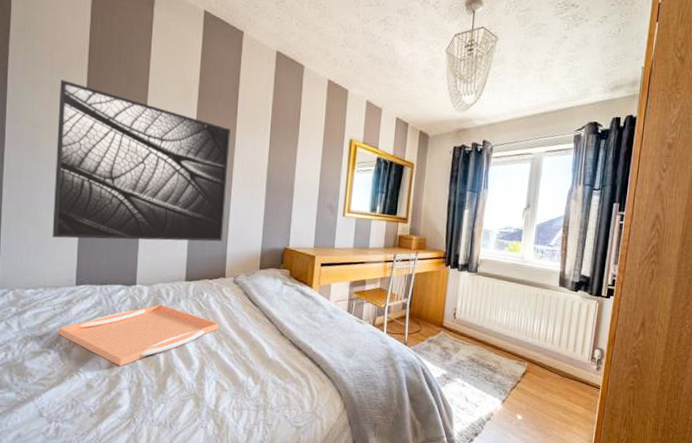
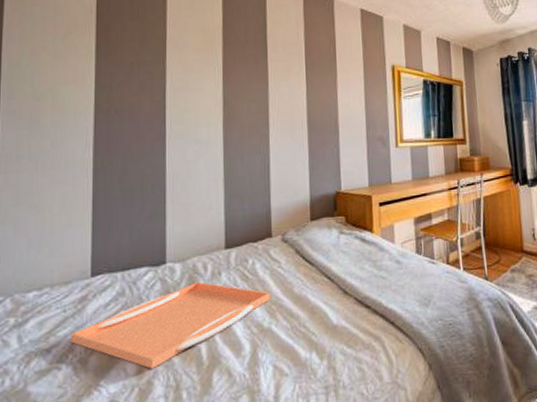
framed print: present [52,80,231,242] -> none [59,45,265,223]

